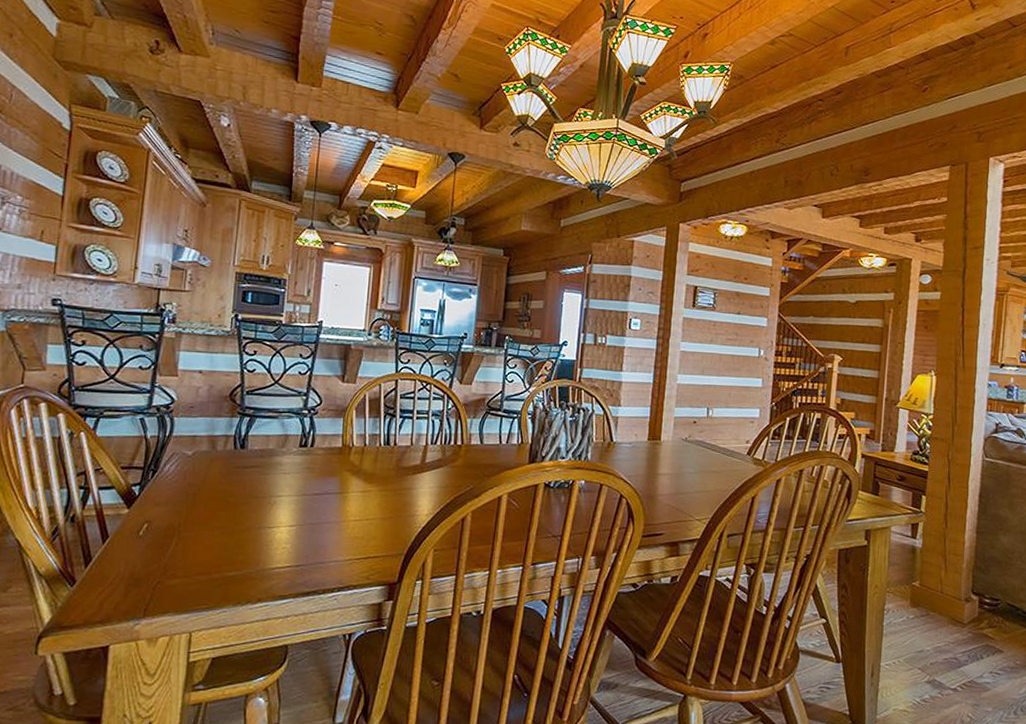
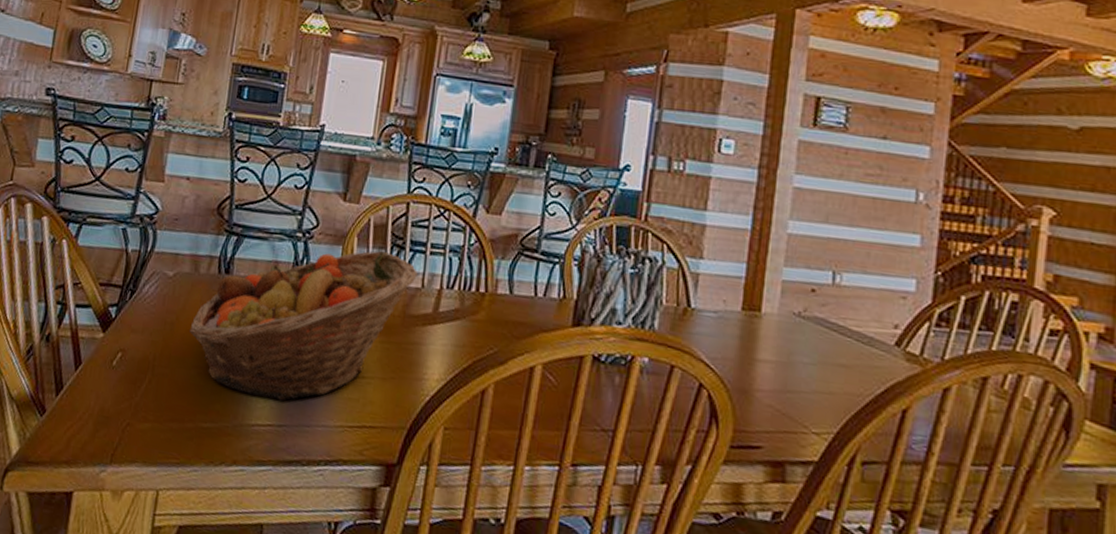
fruit basket: none [211,419,408,546] -> present [189,250,419,402]

